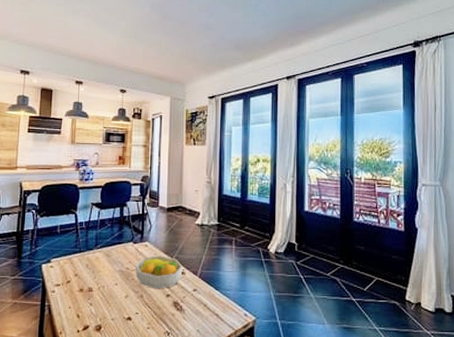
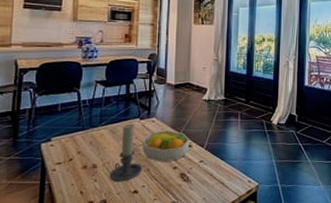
candle holder: none [104,248,136,308] -> present [109,124,143,182]

